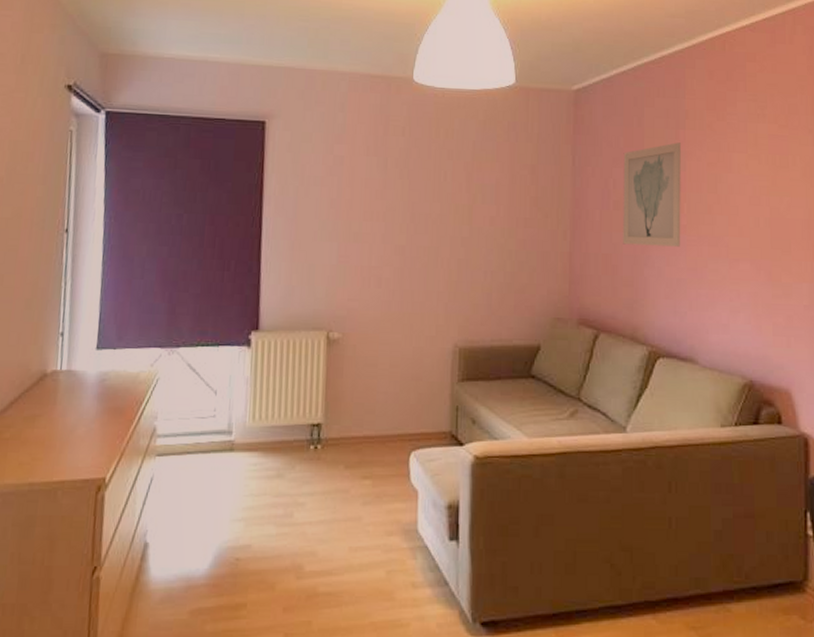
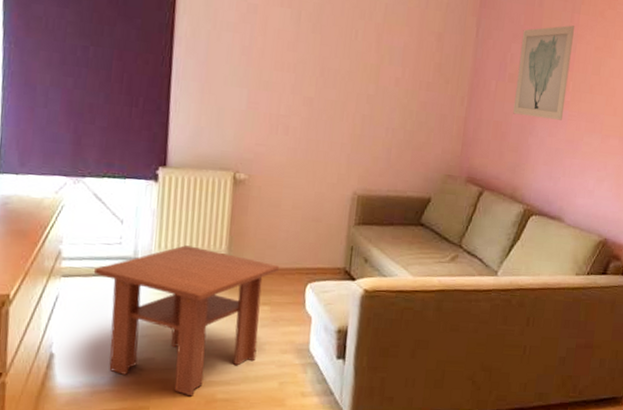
coffee table: none [189,415,379,590] -> present [94,245,279,397]

